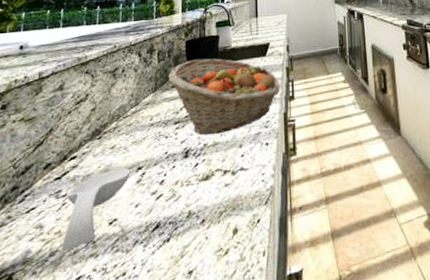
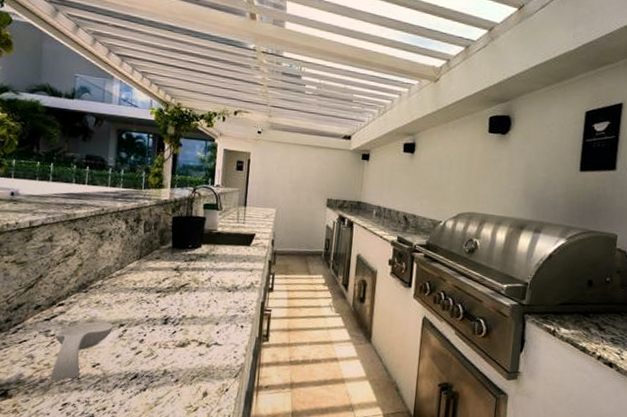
fruit basket: present [168,58,281,135] -> none [153,236,261,310]

